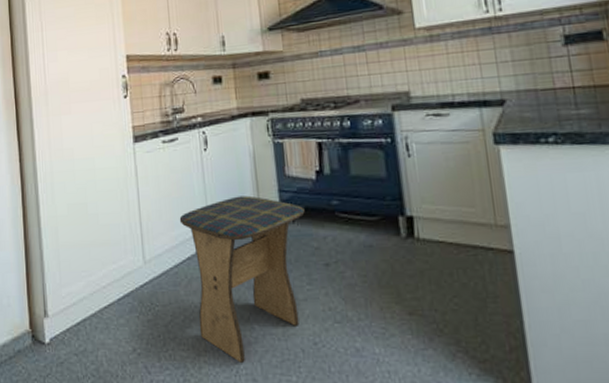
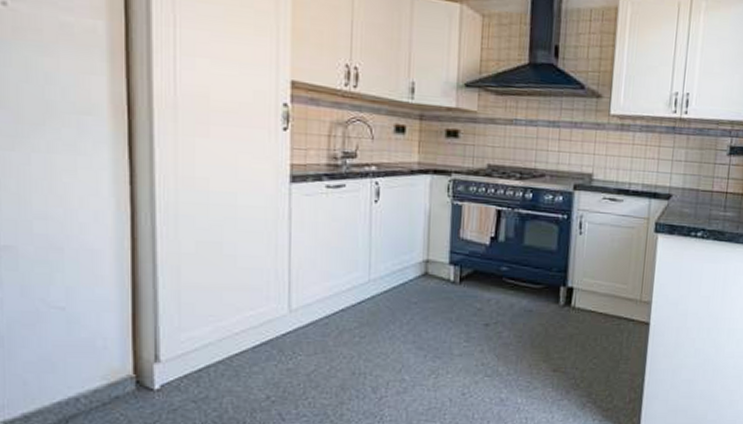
stool: present [179,195,305,364] -> none [336,253,473,412]

